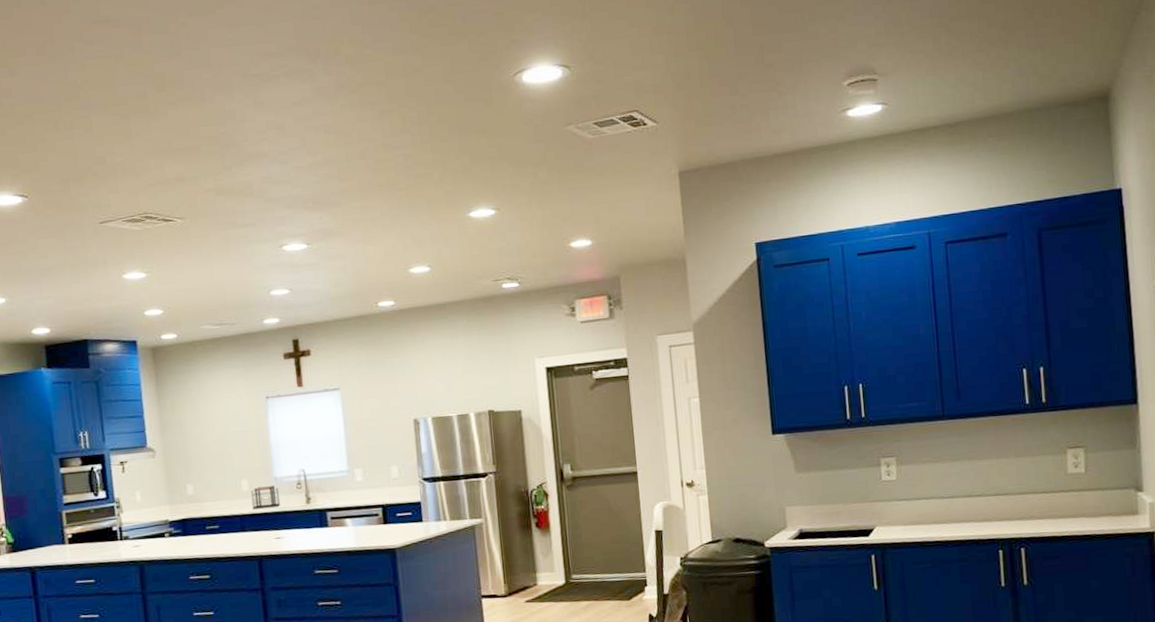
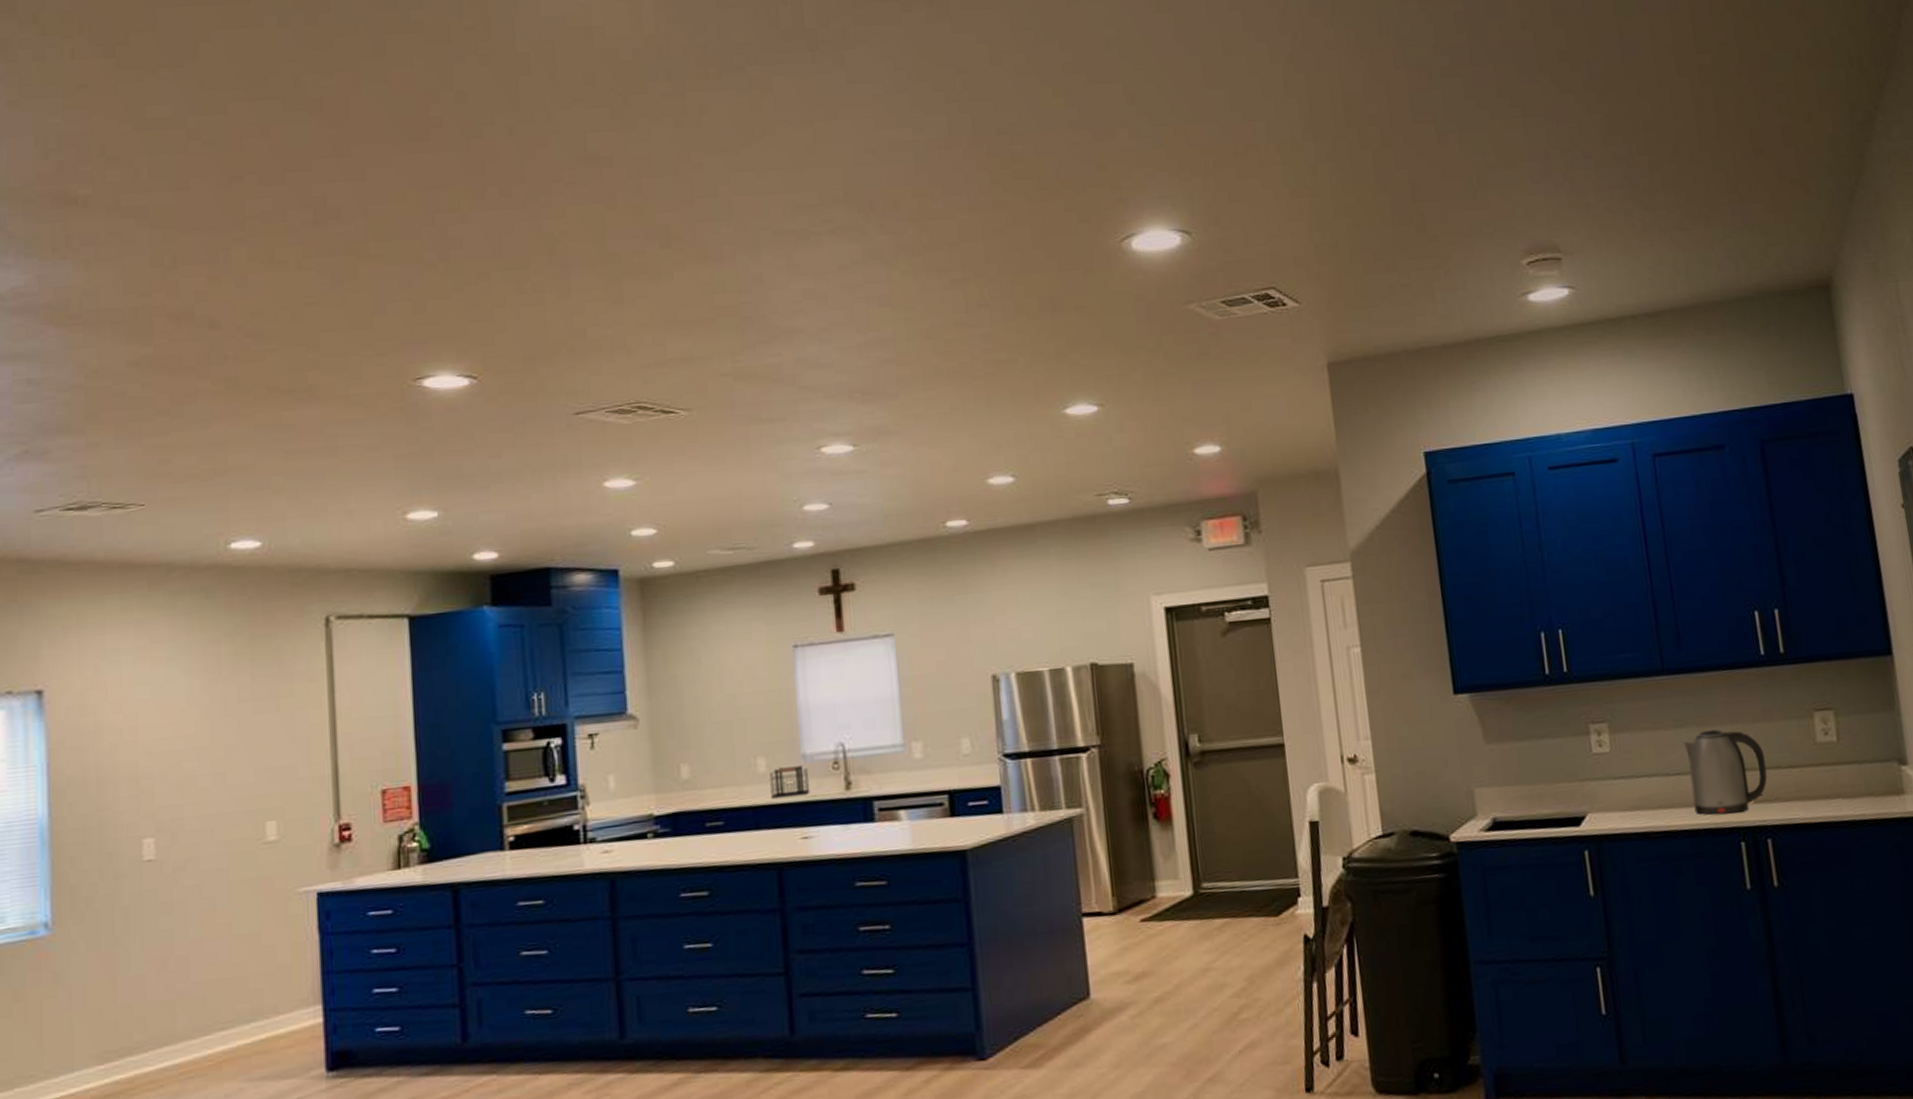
kettle: none [957,462,1025,529] -> present [1684,729,1768,815]

